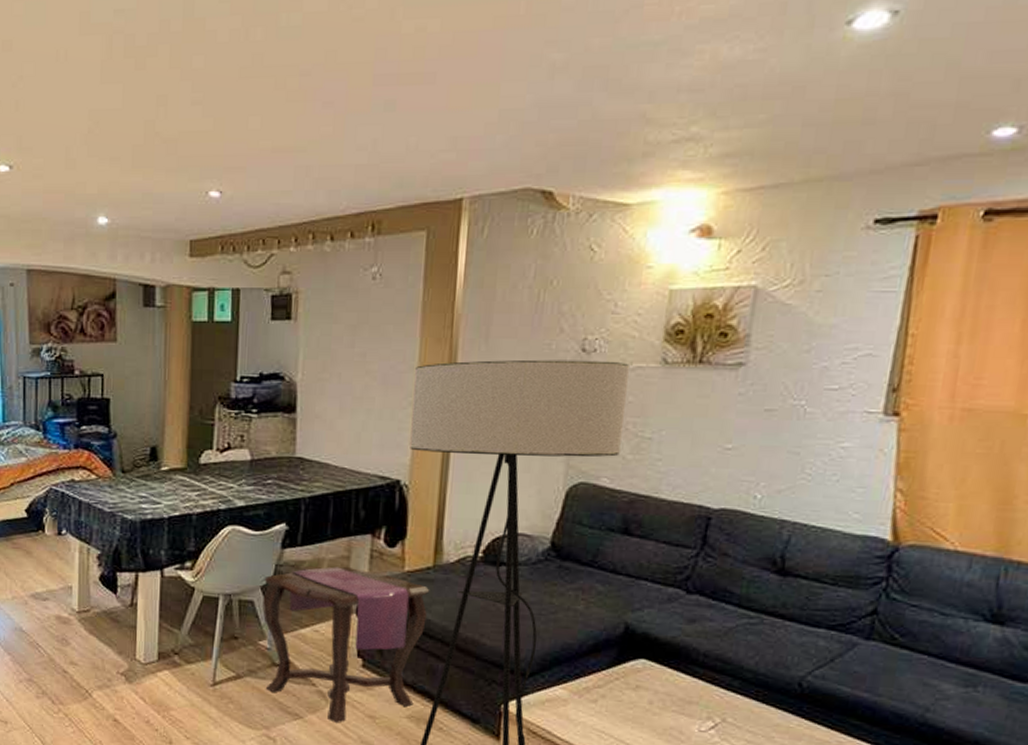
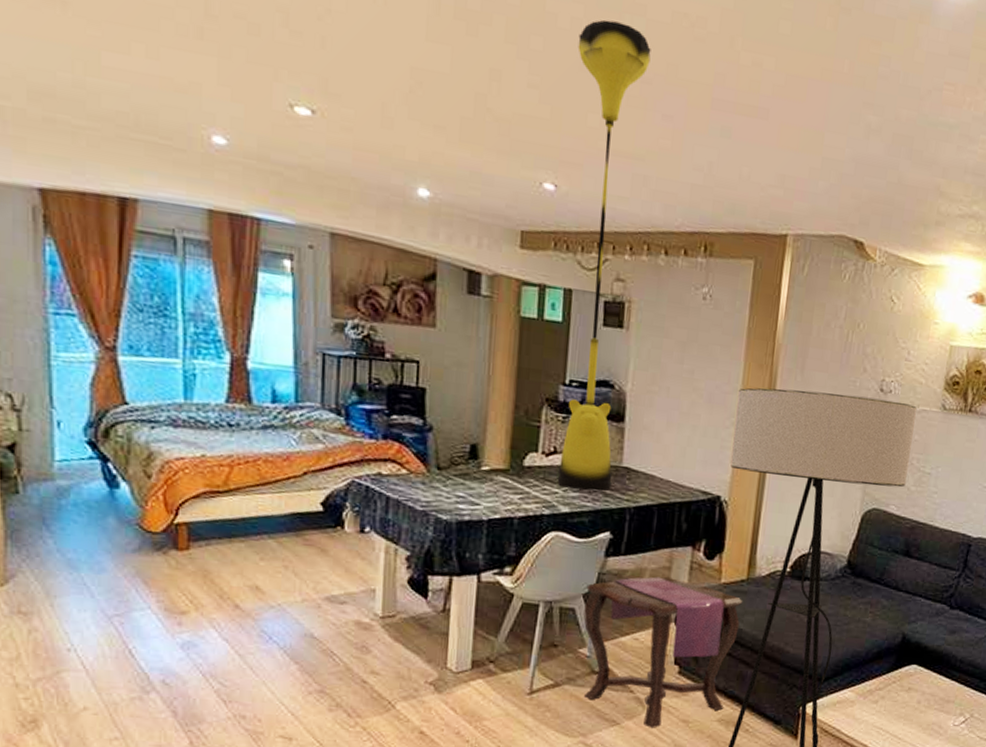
pendant light: none [231,23,309,484] -> present [557,19,651,492]

